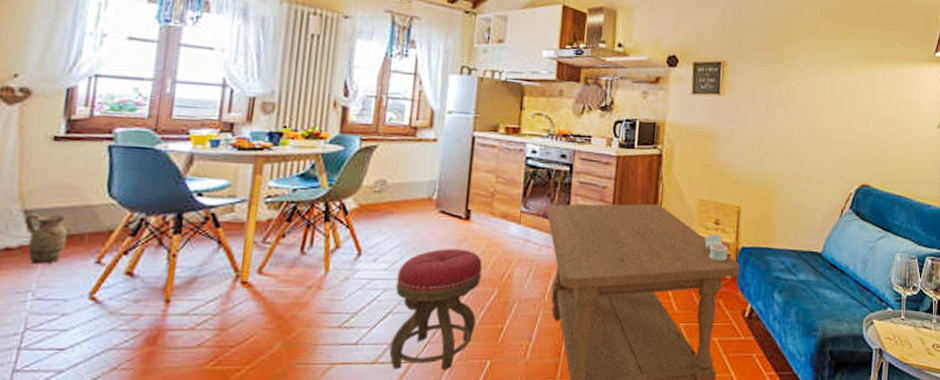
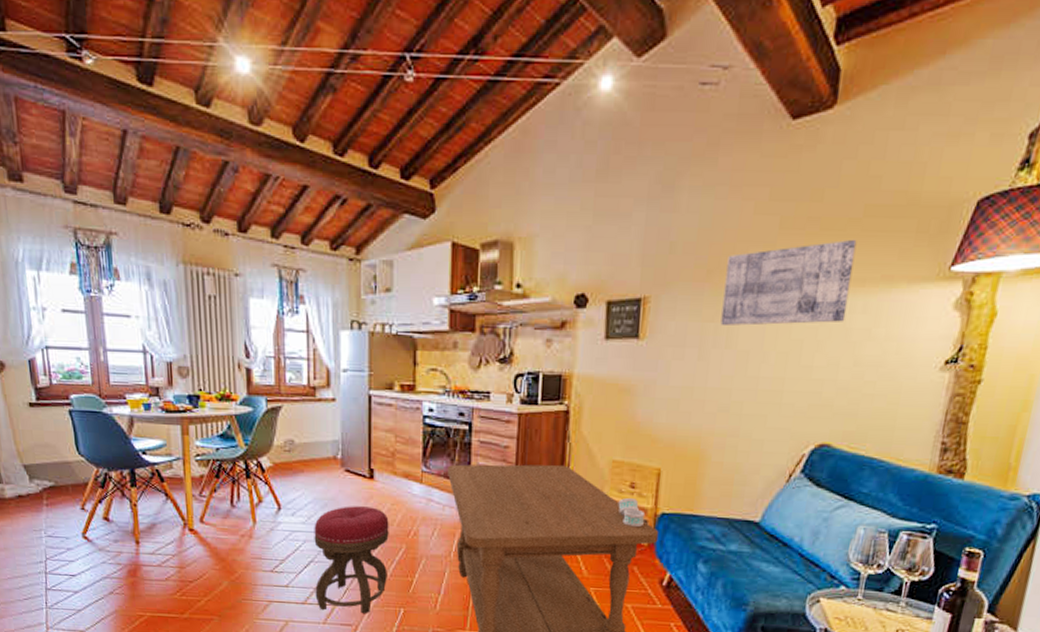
ceramic jug: present [23,213,67,264] -> none [25,467,58,509]
wall art: none [782,28,873,89] -> present [720,239,857,326]

